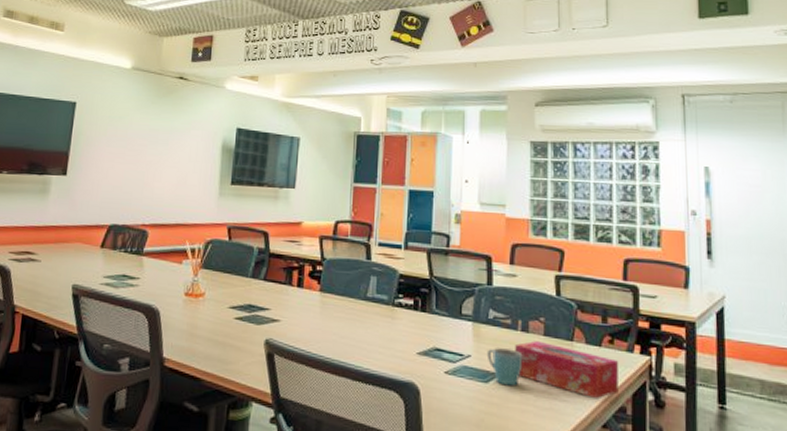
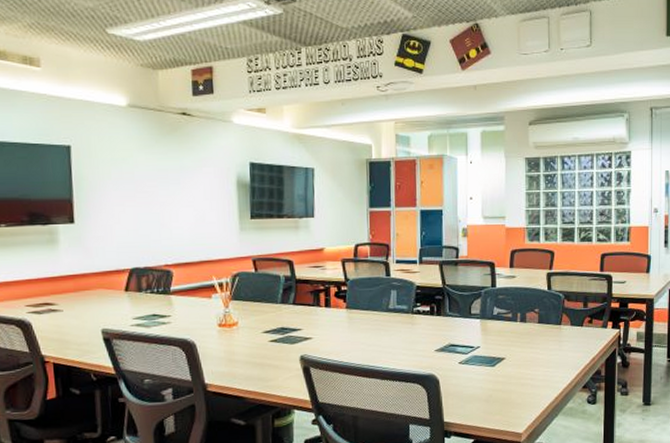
mug: present [487,348,523,387] -> none [493,337,522,367]
tissue box: present [515,340,619,400] -> none [515,328,596,368]

